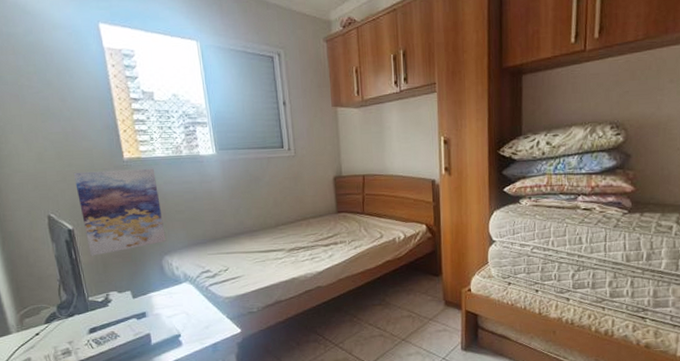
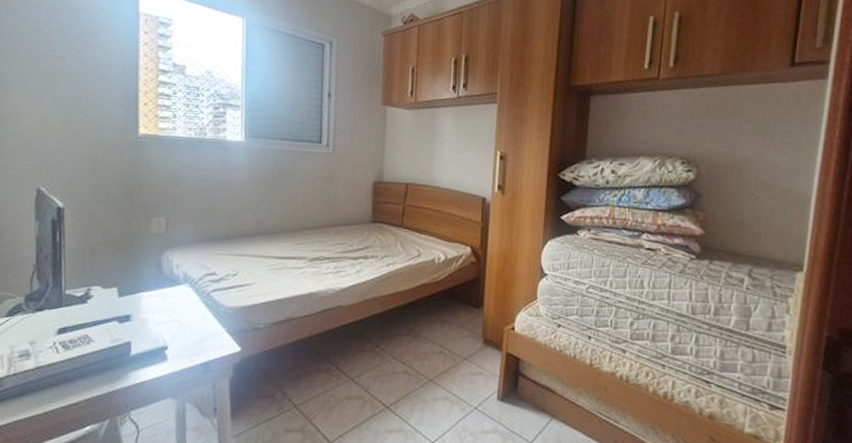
wall art: present [73,168,166,256] -> none [76,143,172,242]

